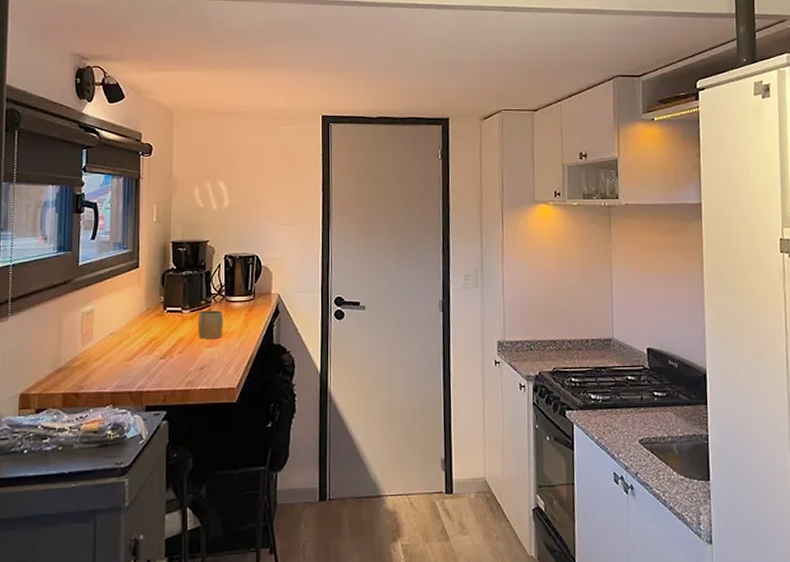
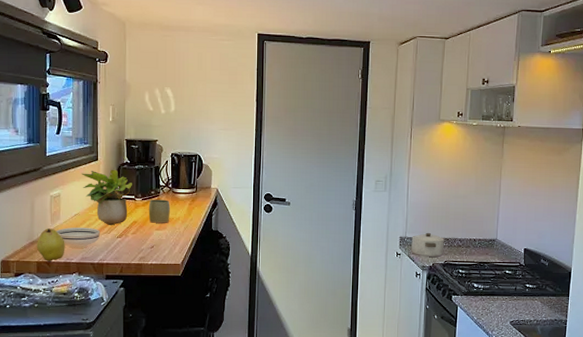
fruit: none [63,351,98,392] -> present [36,228,65,261]
bowl: none [86,348,141,375] -> present [55,227,101,249]
potted plant: none [118,277,178,344] -> present [81,169,132,225]
cooking pot: none [511,334,552,365] -> present [411,232,444,258]

